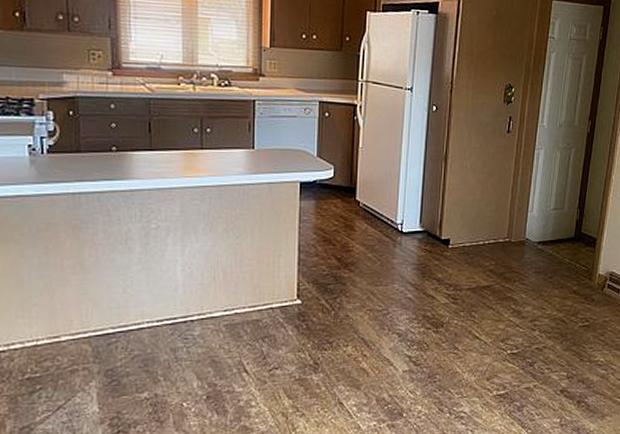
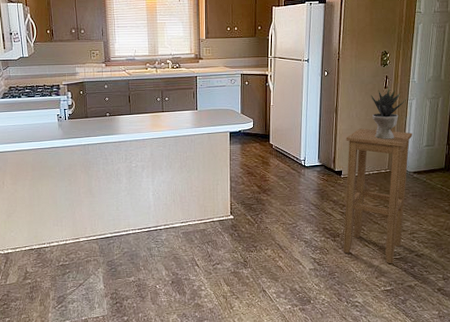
stool: none [448,183,539,361] -> present [343,128,413,264]
potted plant: none [490,131,534,199] -> present [371,87,407,139]

